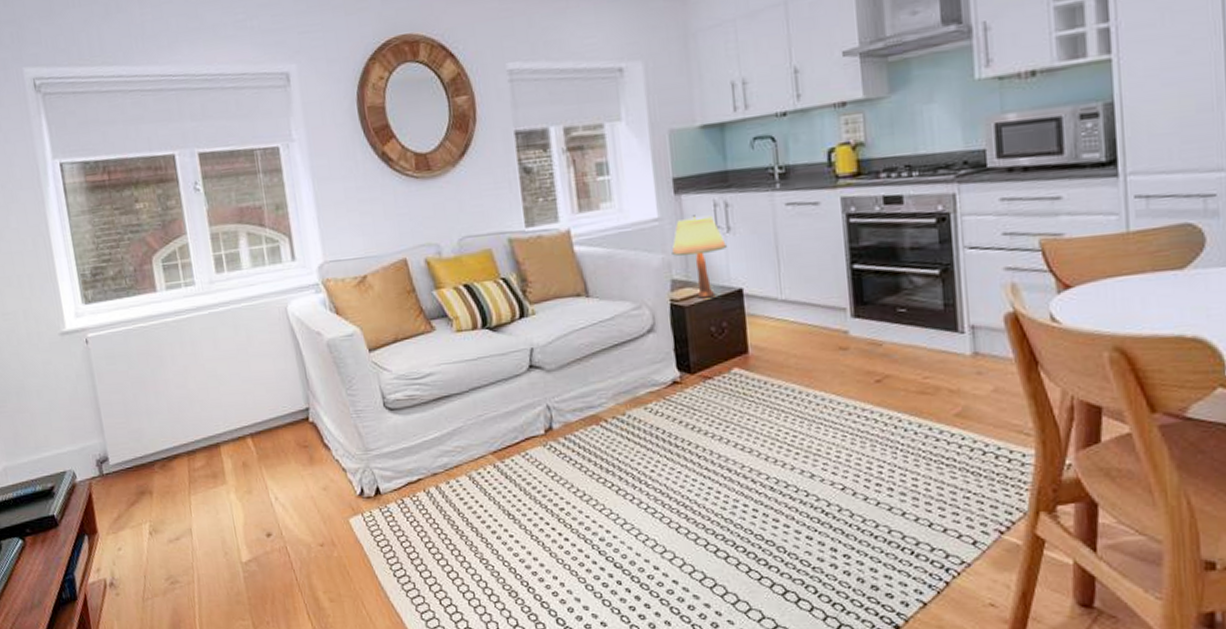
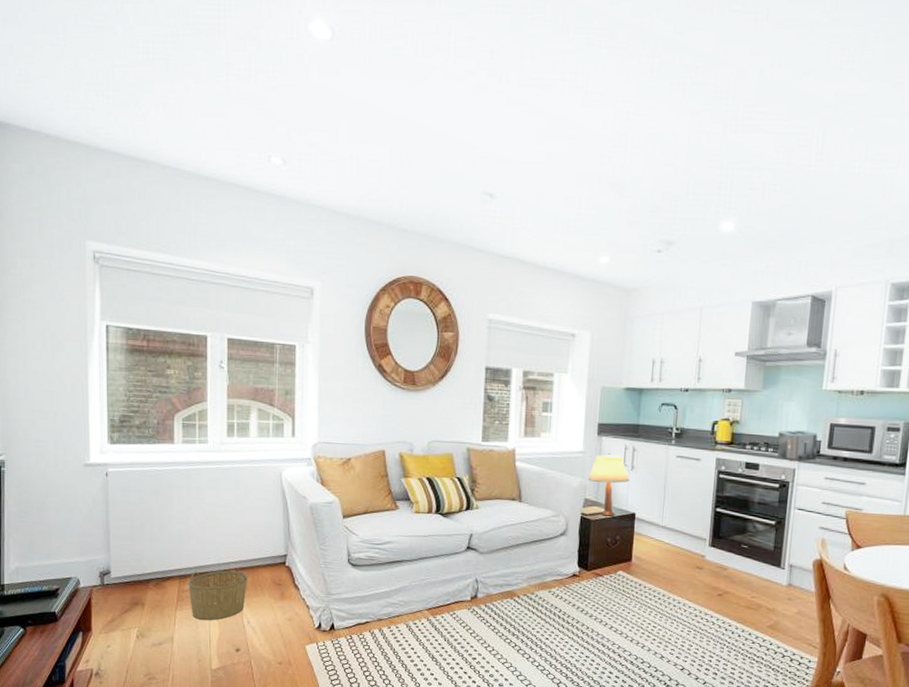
basket: none [198,437,269,503] -> present [188,570,248,620]
toaster: none [922,139,984,185] -> present [776,430,818,461]

